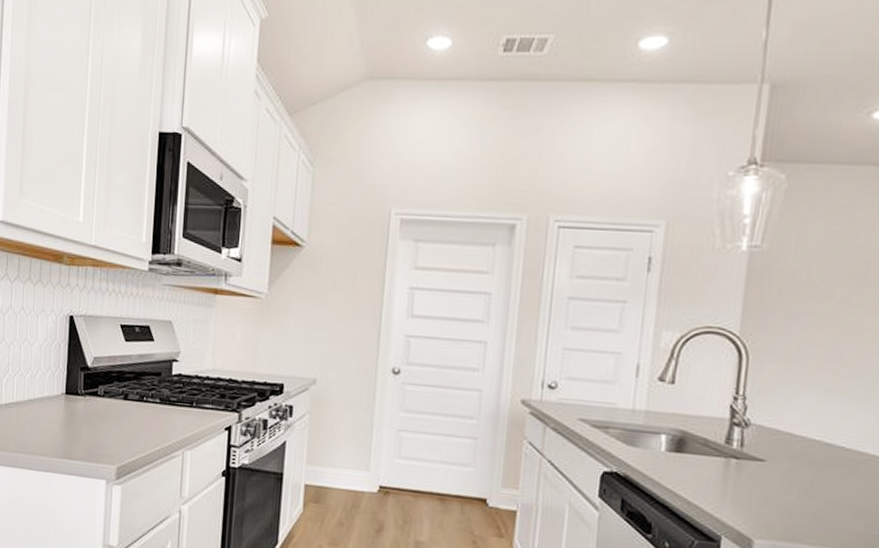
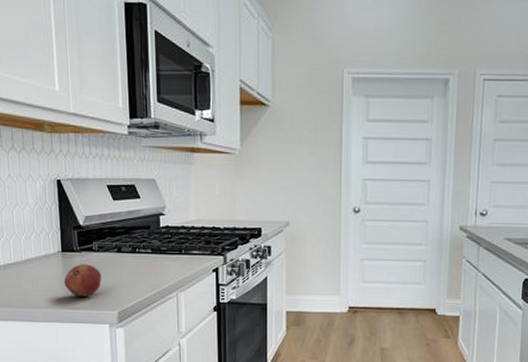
fruit: none [63,409,105,447] -> present [63,264,102,297]

